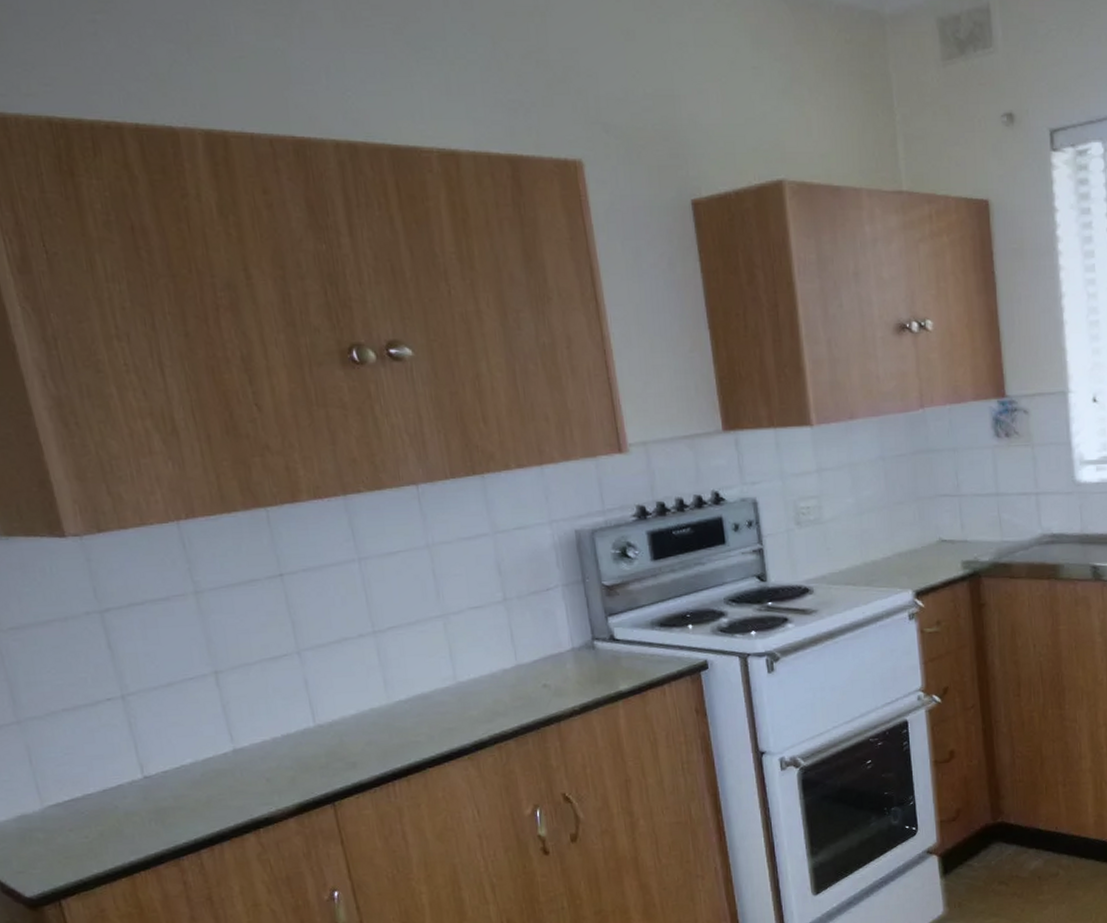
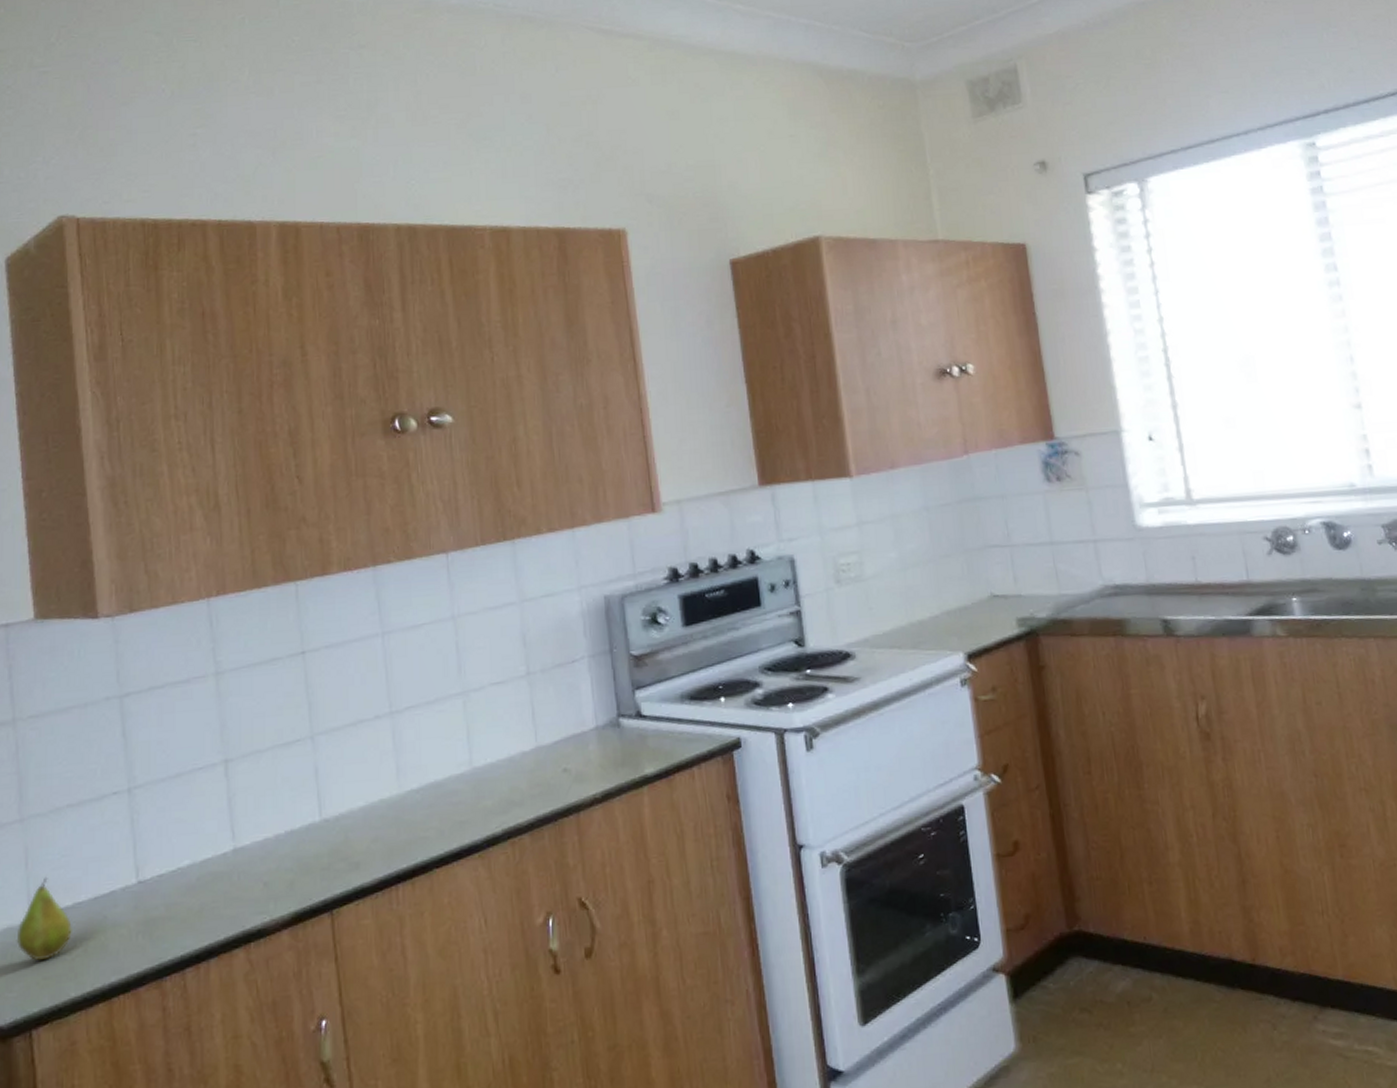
fruit: none [31,772,86,844] -> present [16,876,72,961]

